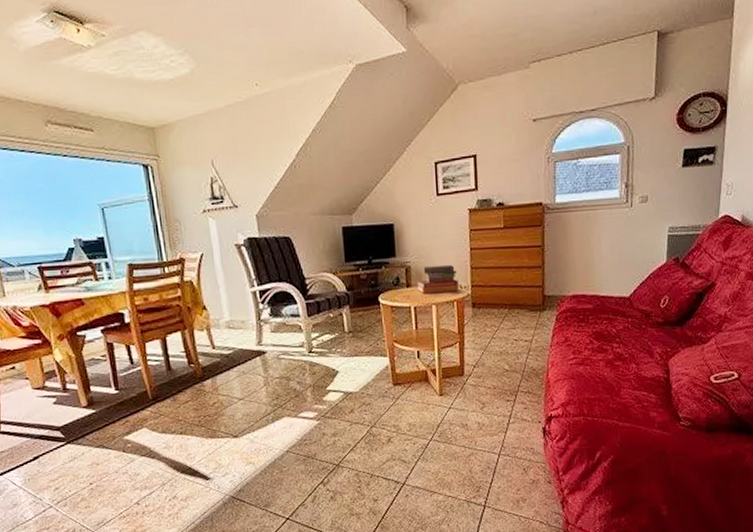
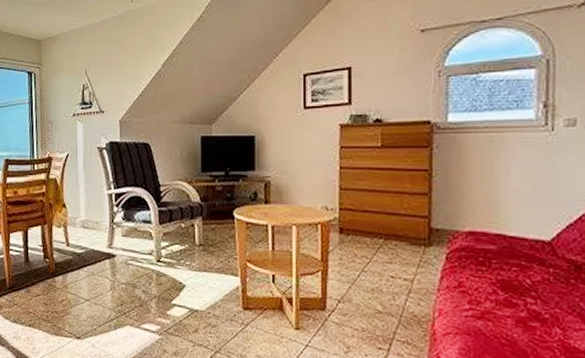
books: present [417,264,459,293] -> none [277,182,324,213]

